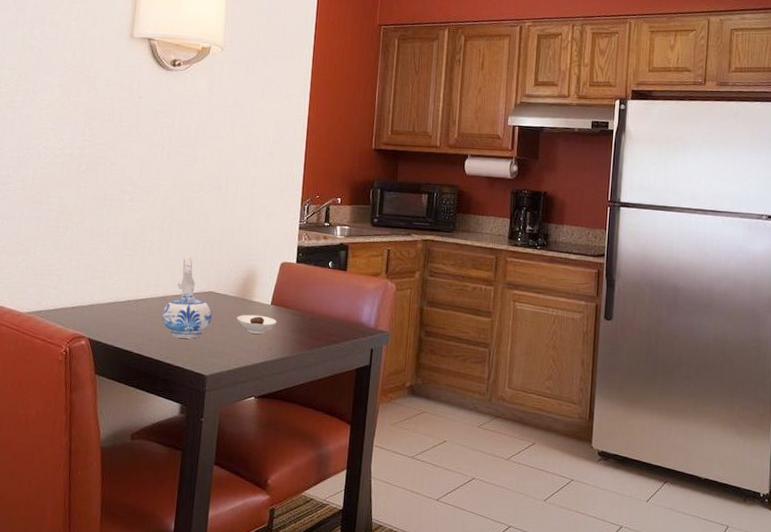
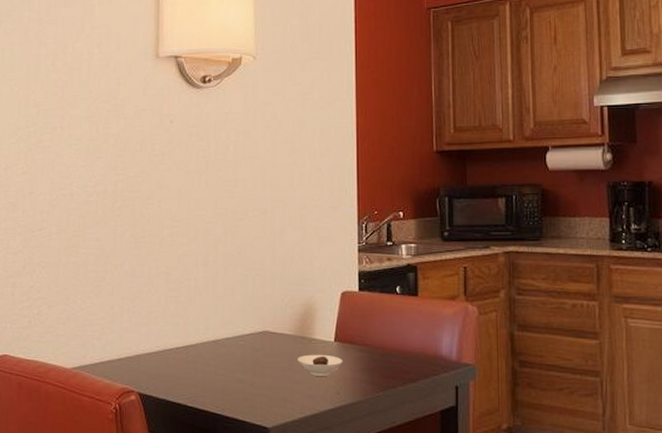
ceramic pitcher: present [162,256,212,339] -> none [214,292,269,386]

